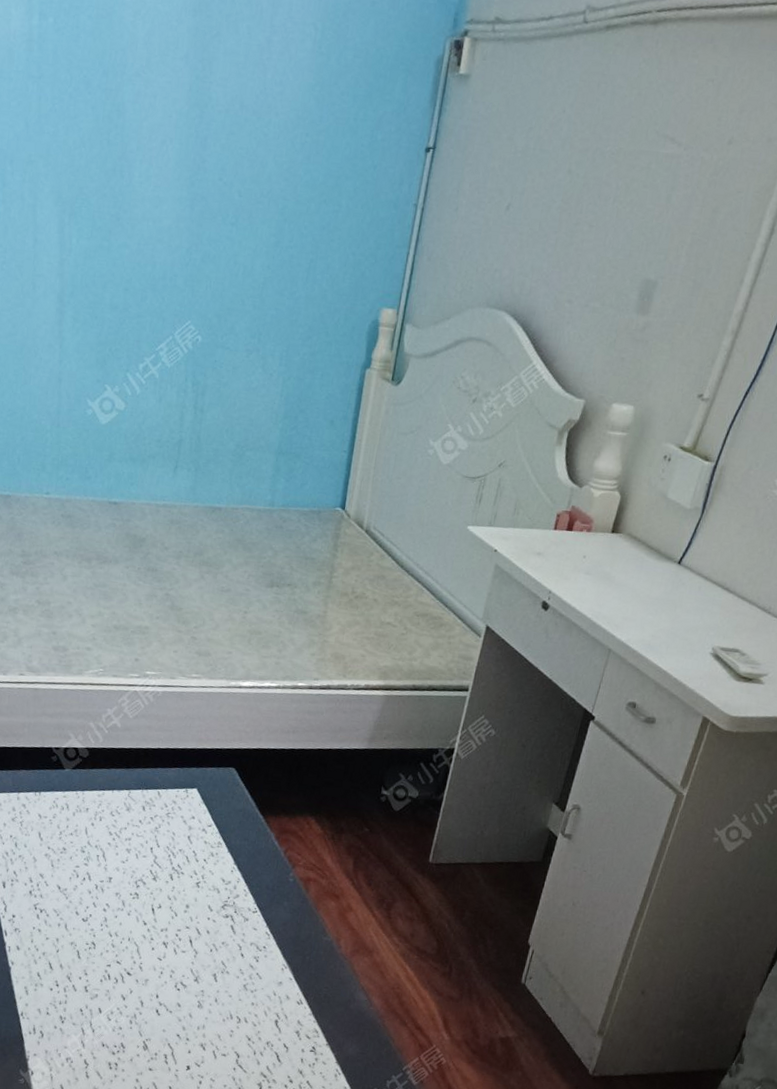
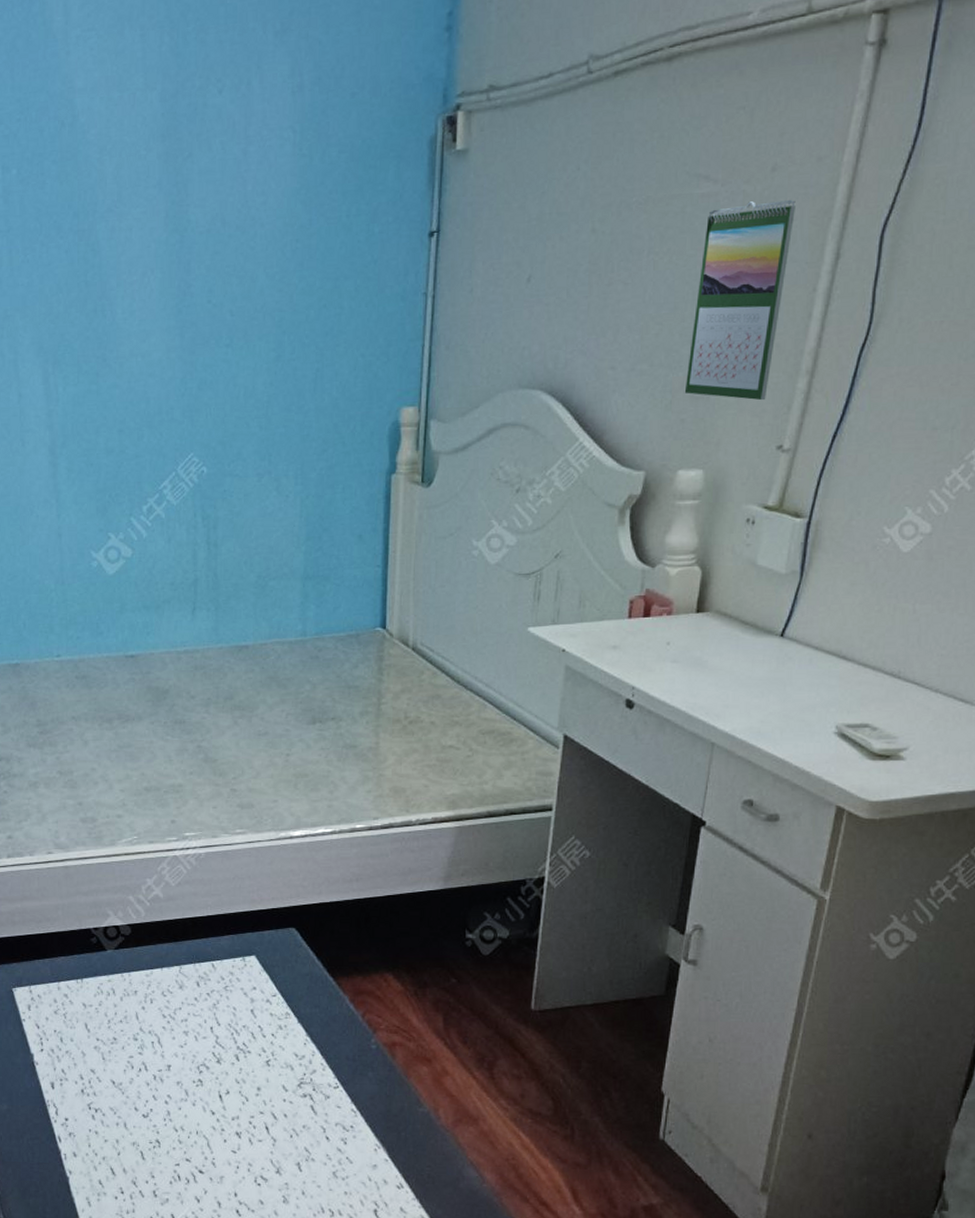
calendar: none [627,168,744,352] -> present [684,199,796,401]

